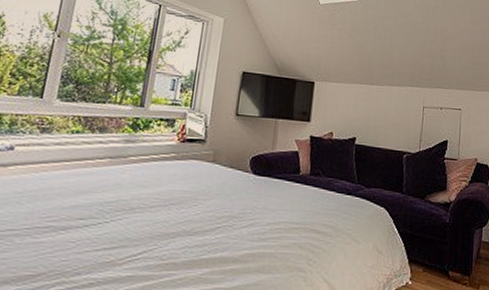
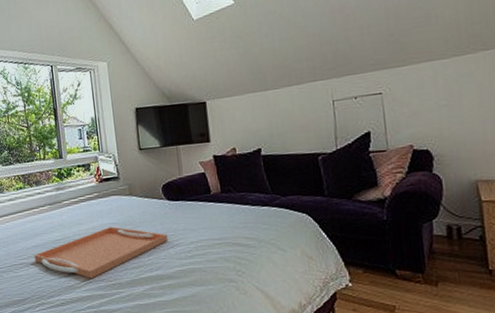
serving tray: none [68,194,245,256] -> present [34,226,169,279]

